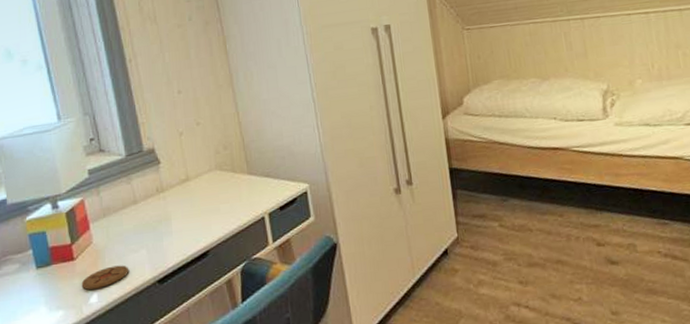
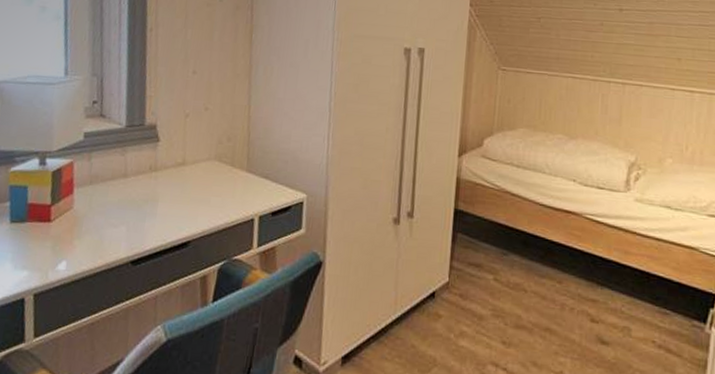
coaster: present [81,265,130,290] -> none [52,236,105,257]

